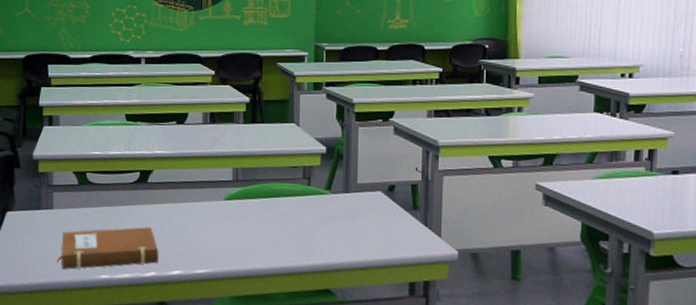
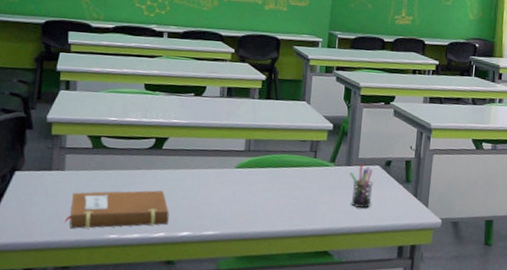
pen holder: none [349,190,376,240] -> present [350,164,373,208]

